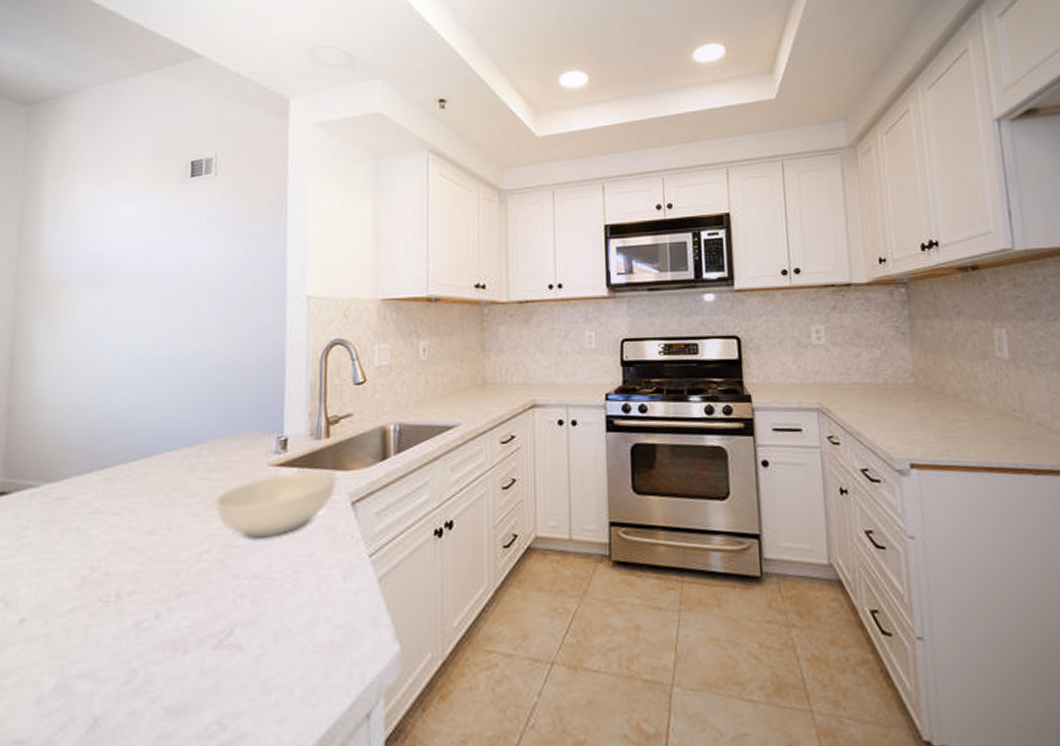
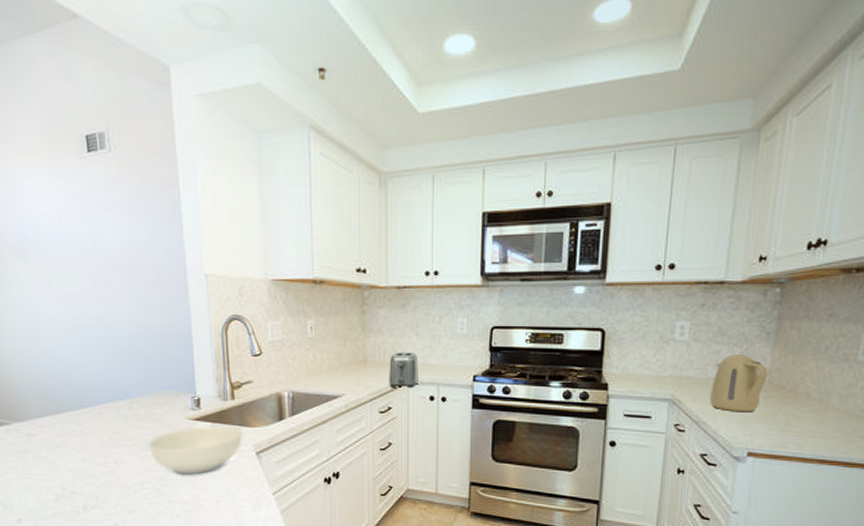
toaster: none [511,371,545,414] -> present [389,352,418,389]
kettle: none [858,356,912,419] -> present [710,354,767,413]

